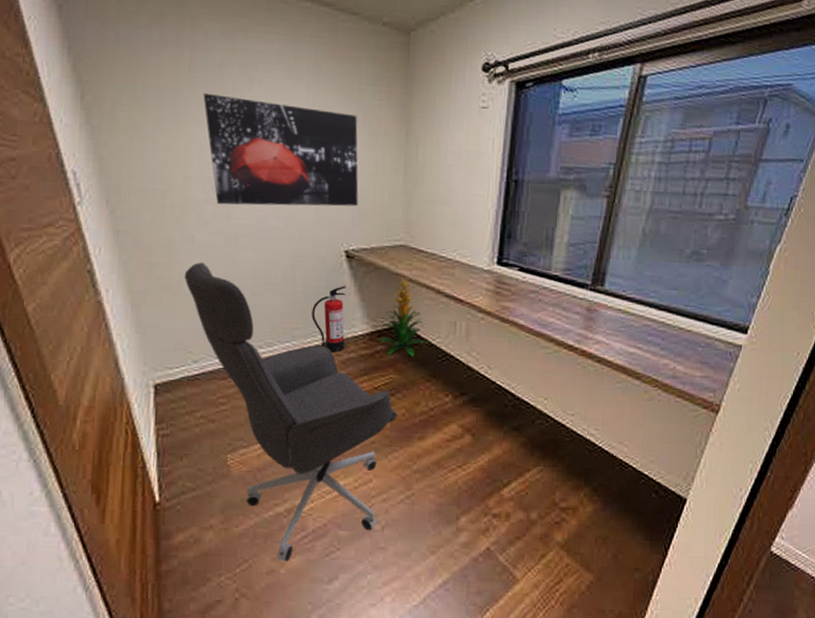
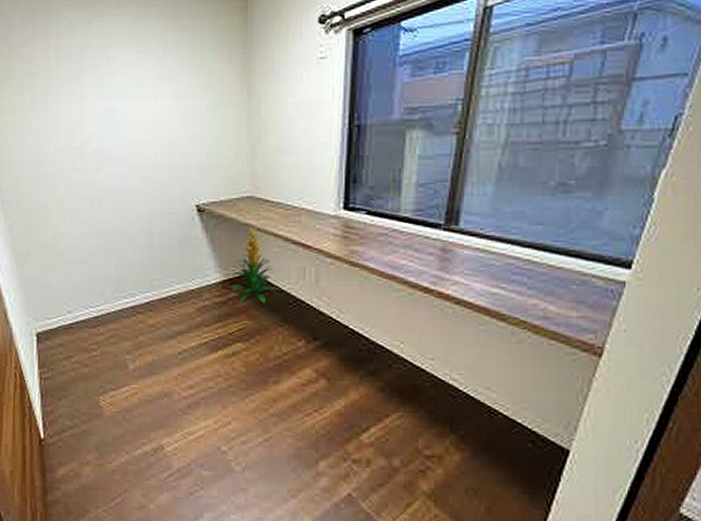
office chair: present [184,262,398,562] -> none [58,223,253,498]
wall art: present [203,92,359,207] -> none [68,74,206,171]
fire extinguisher: present [311,286,347,353] -> none [168,238,200,301]

